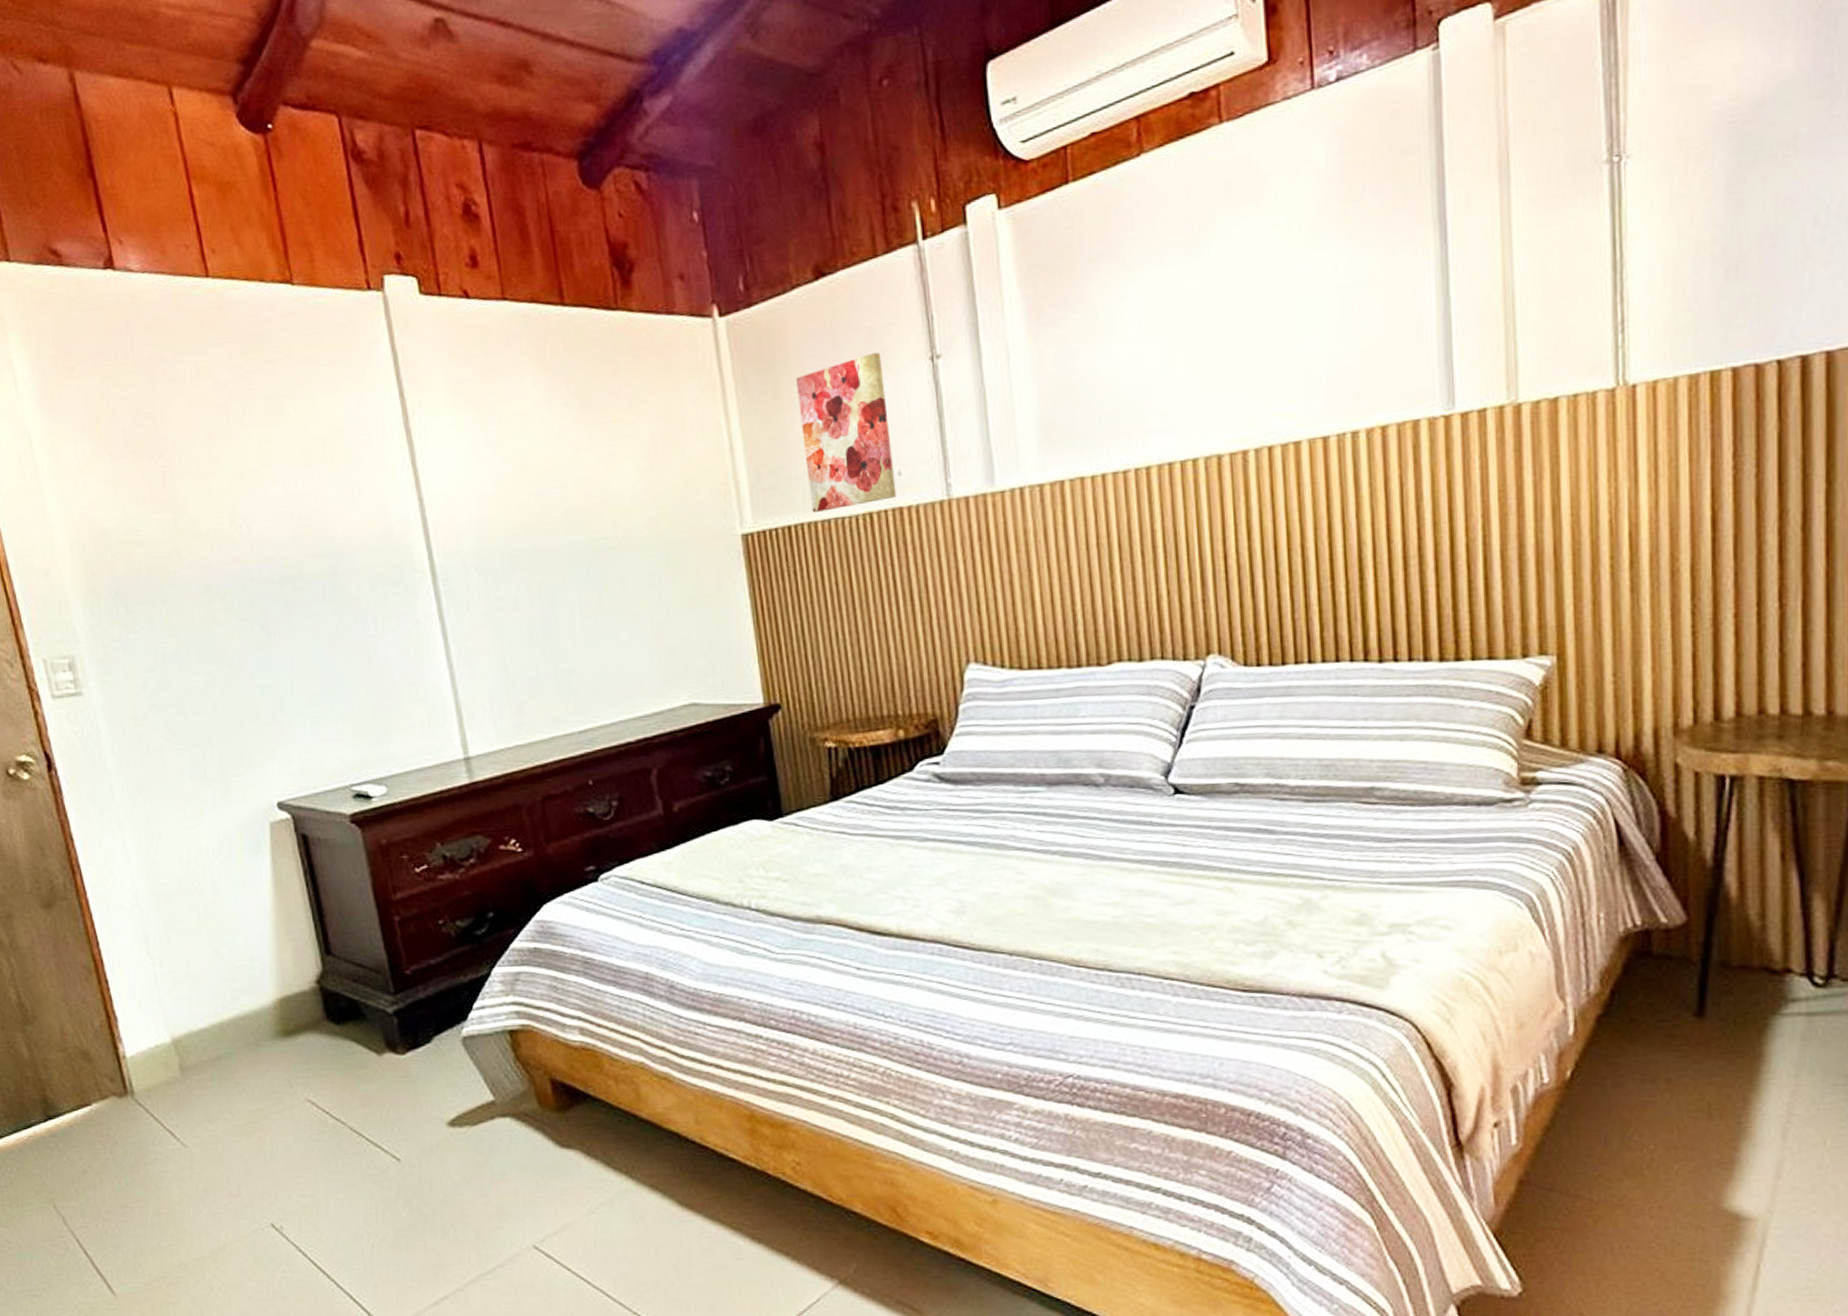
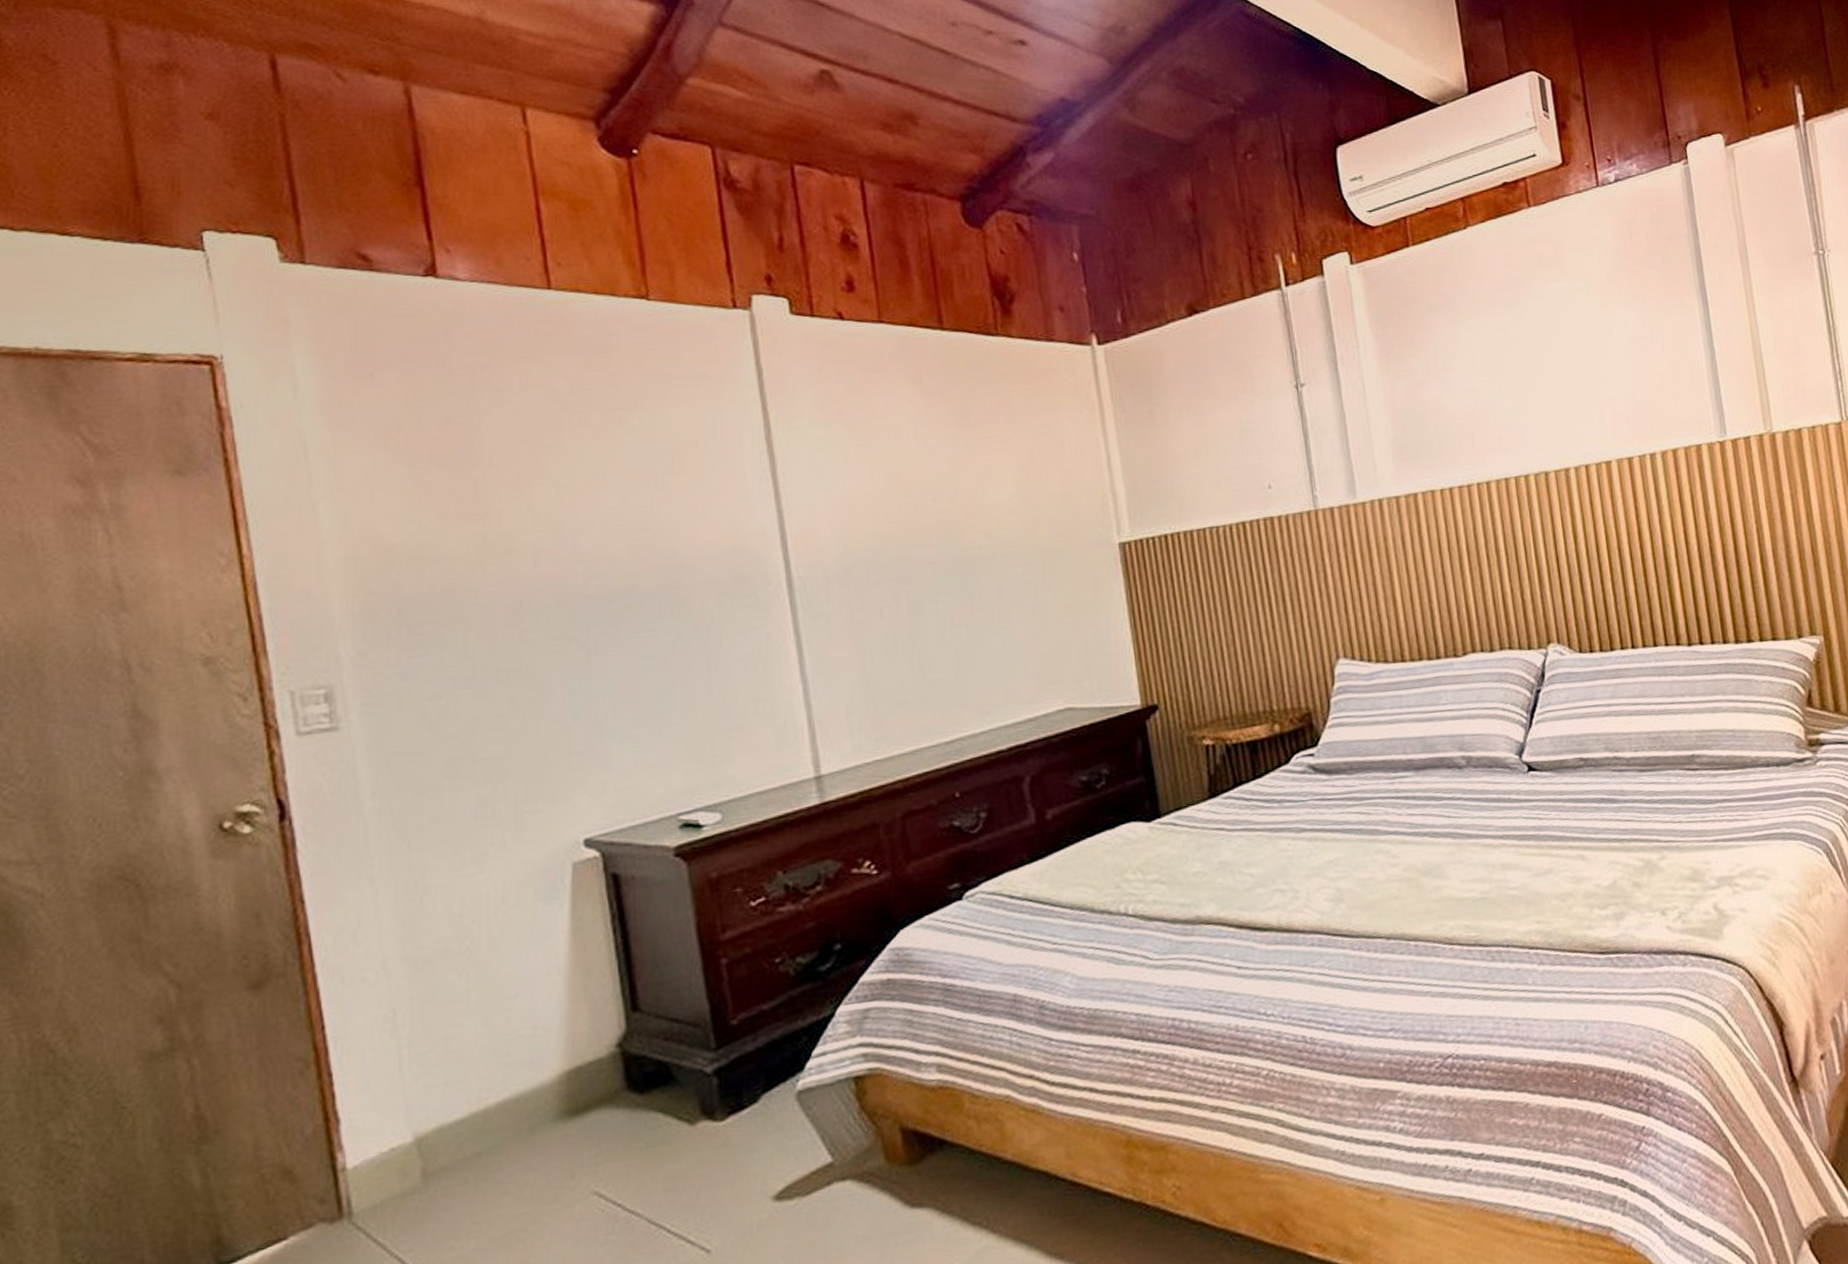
wall art: present [796,352,896,512] -> none [1172,379,1267,522]

